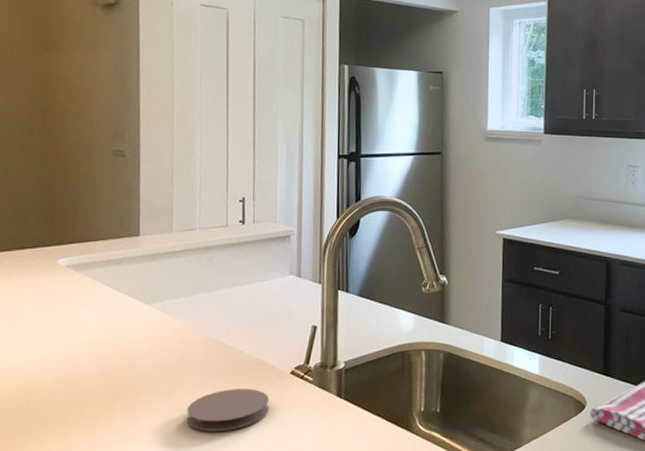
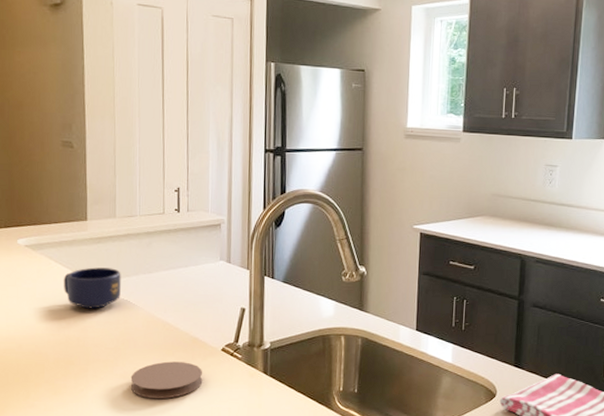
mug: none [110,287,178,334] -> present [63,267,121,309]

